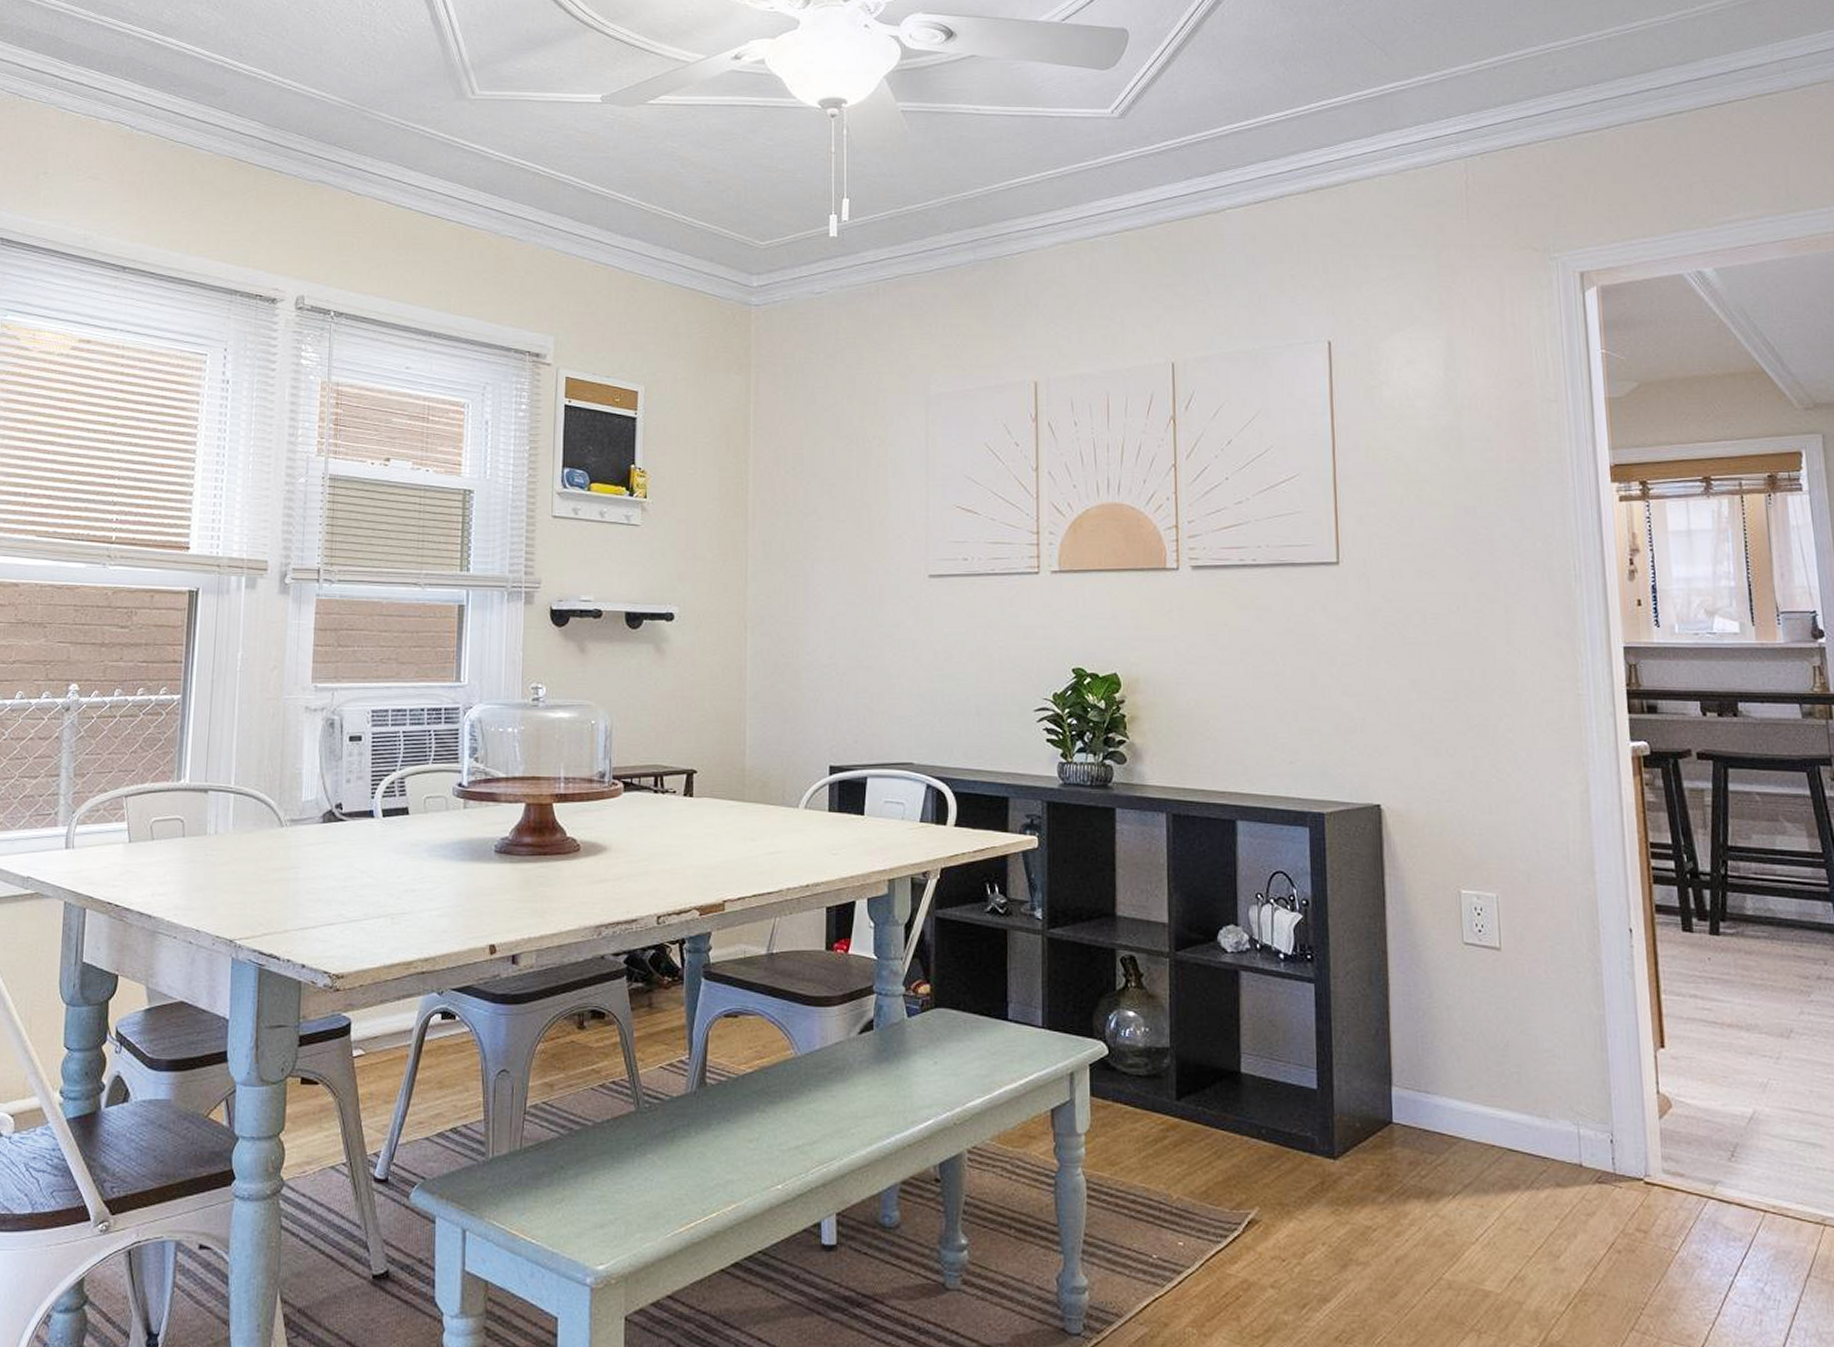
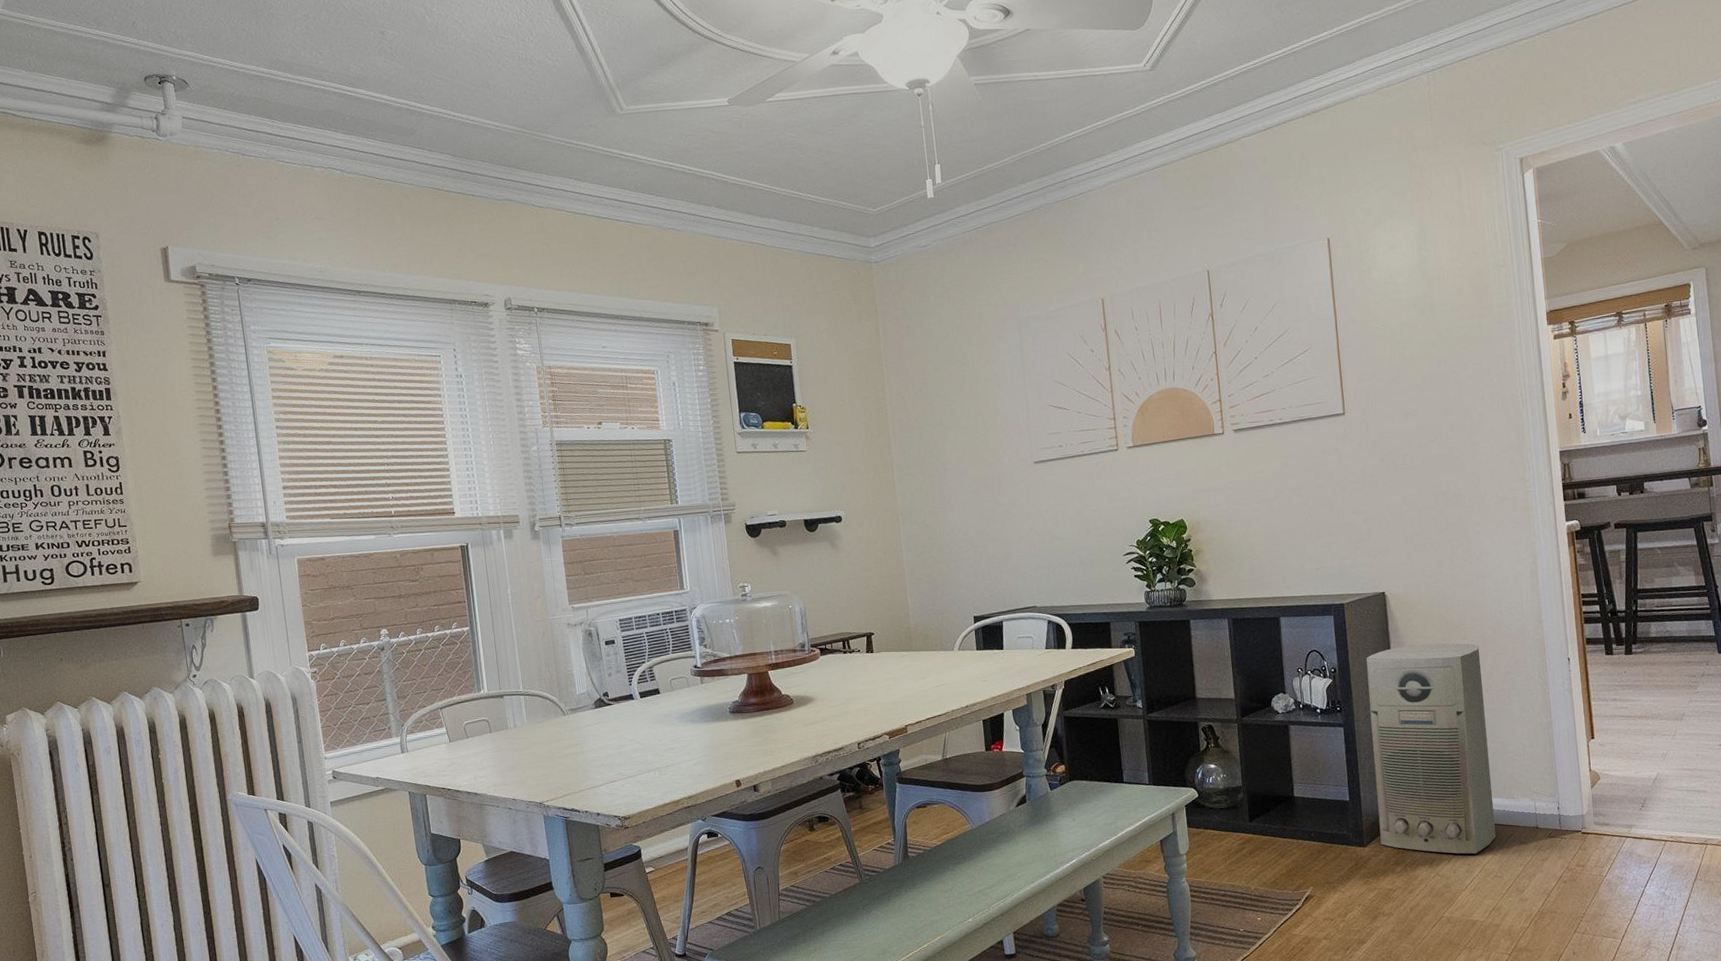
air purifier: none [1350,882,1522,1192] -> present [1366,643,1496,854]

